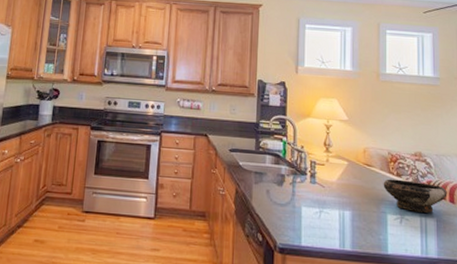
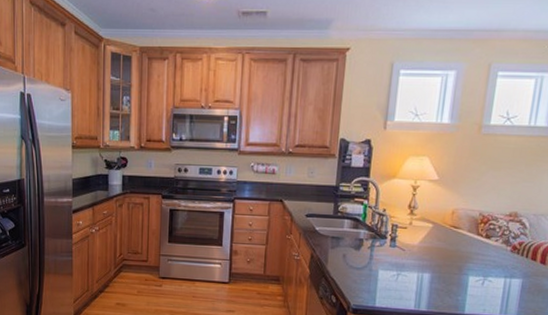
bowl: present [383,178,447,213] -> none [468,240,540,274]

